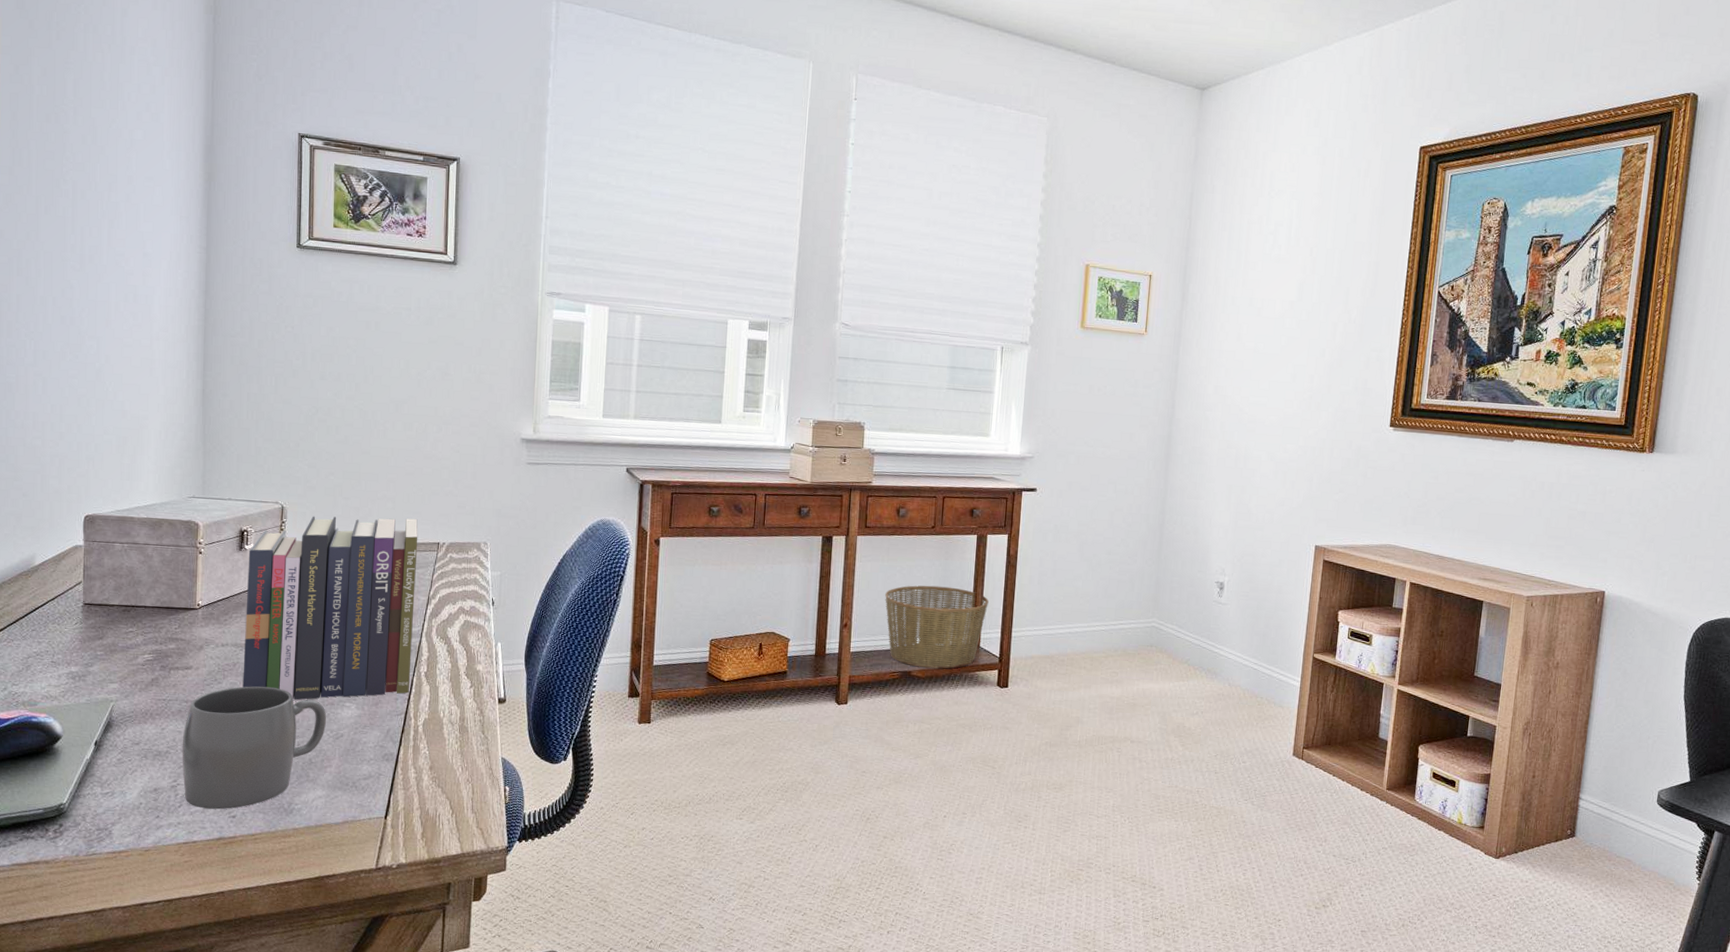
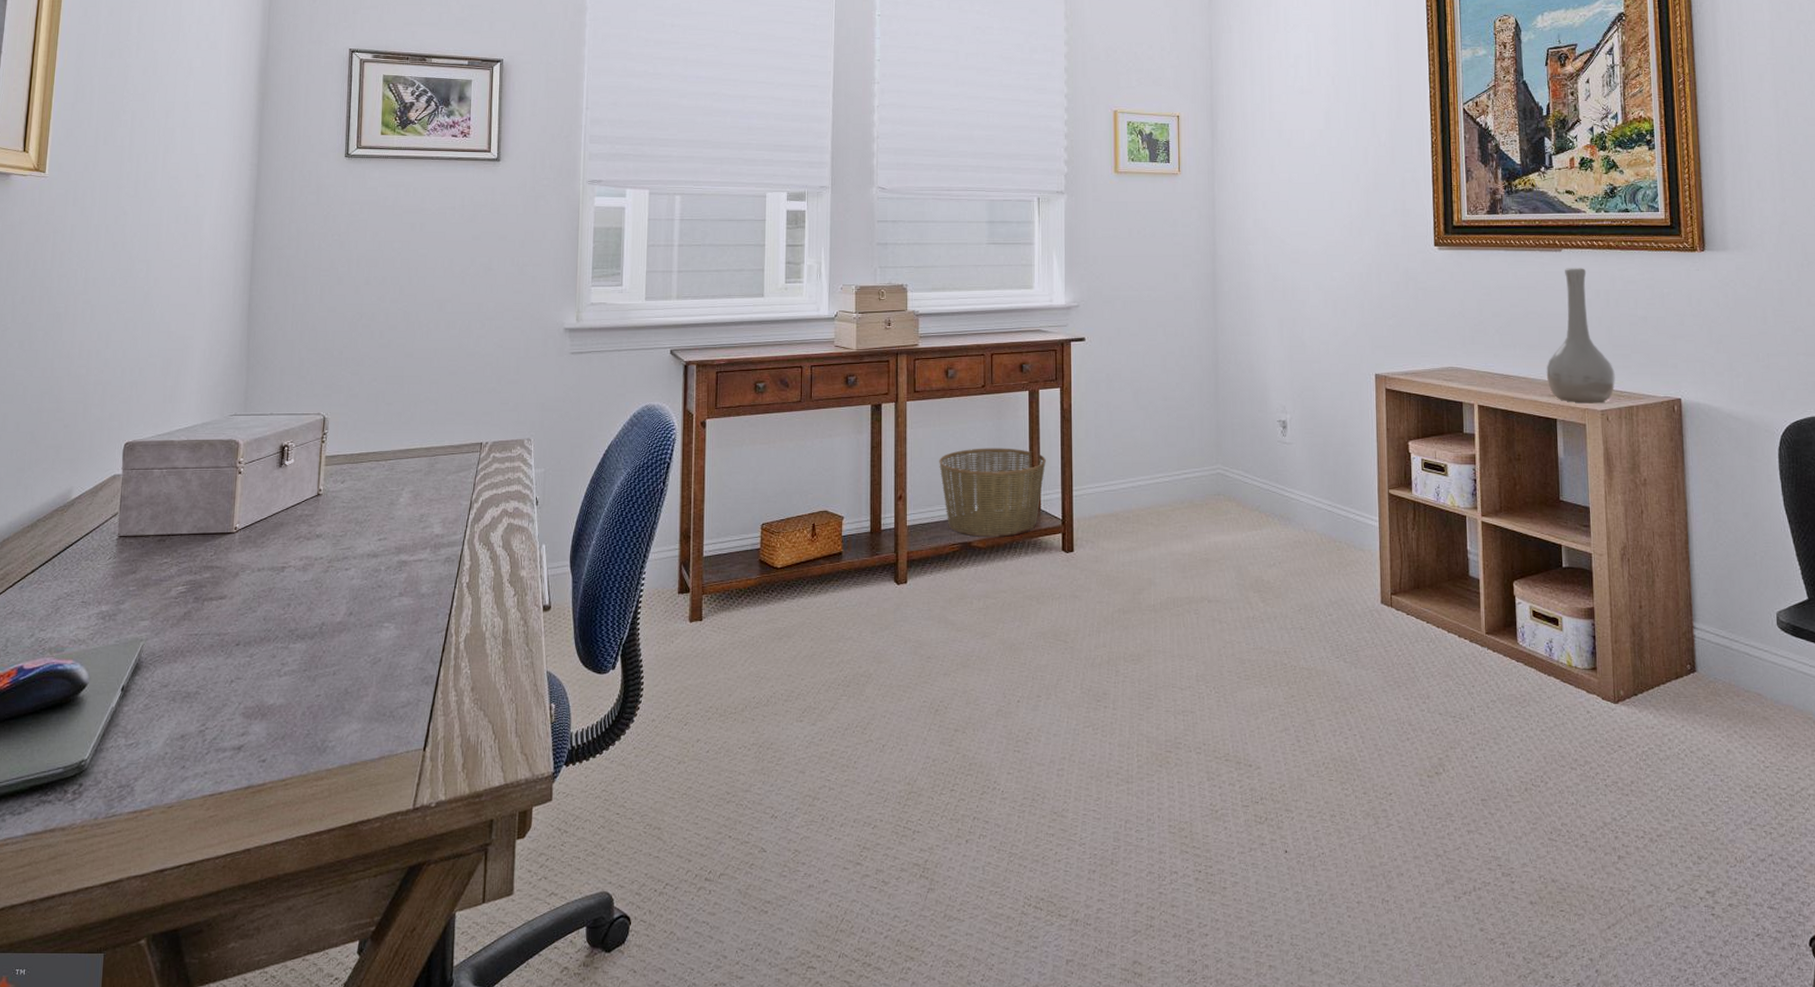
mug: present [182,686,326,810] -> none [211,611,364,754]
books: present [243,516,418,700] -> none [278,420,461,624]
vase: none [1479,458,1546,590] -> present [1546,268,1615,403]

